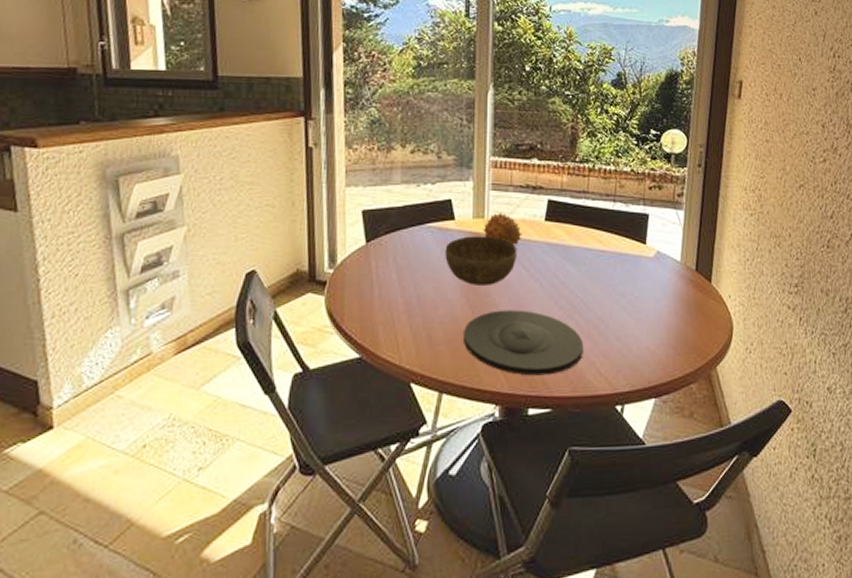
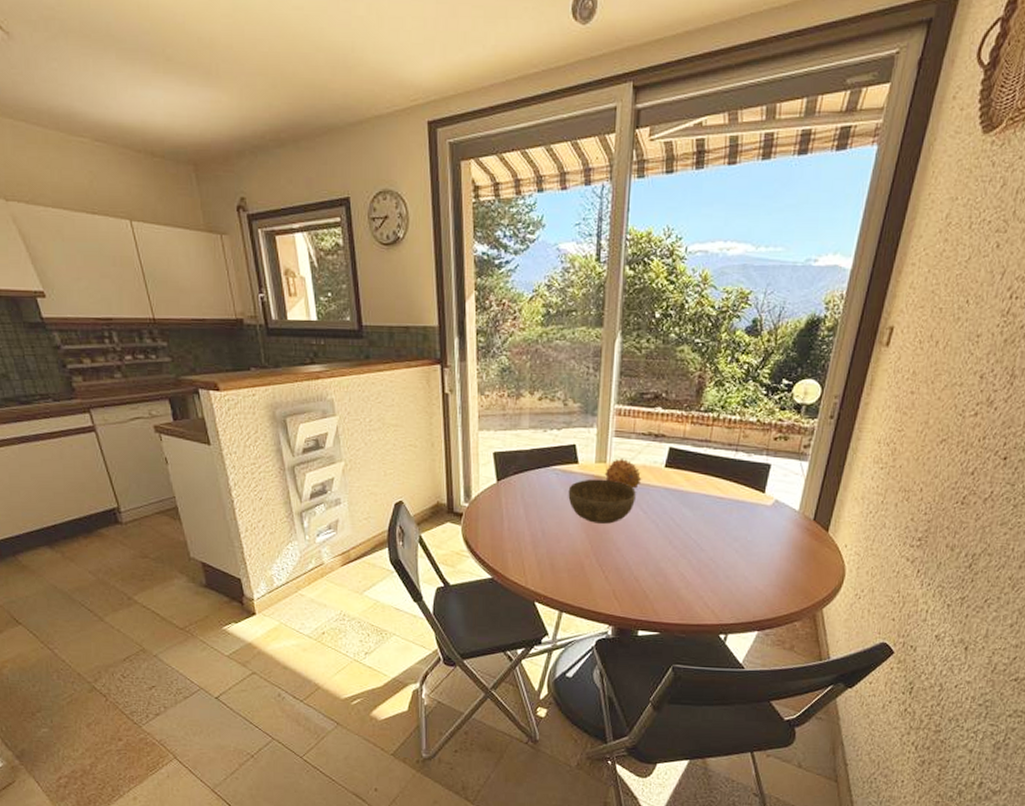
plate: present [464,310,583,376] -> none [583,546,693,604]

